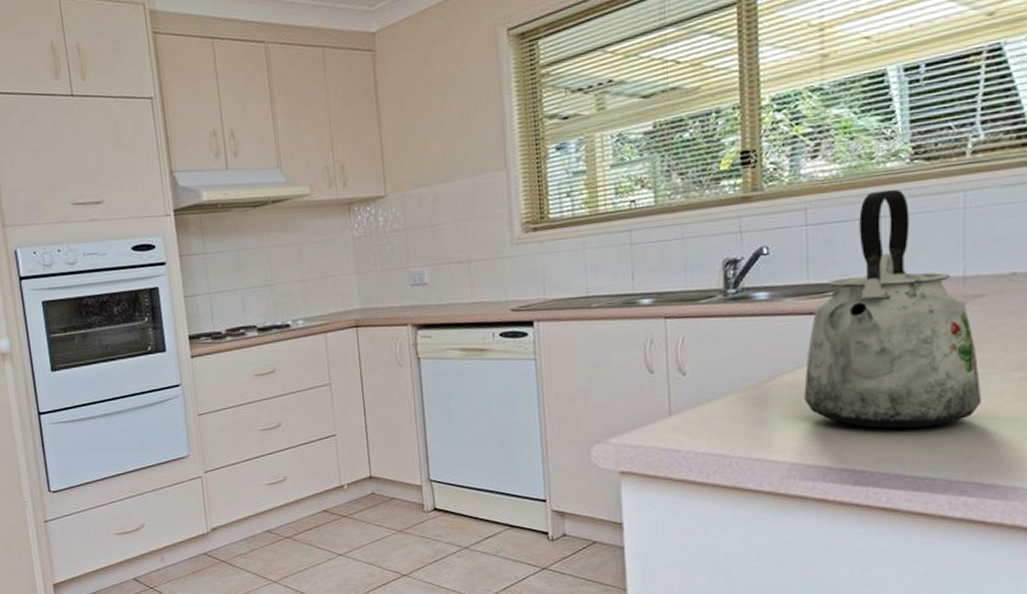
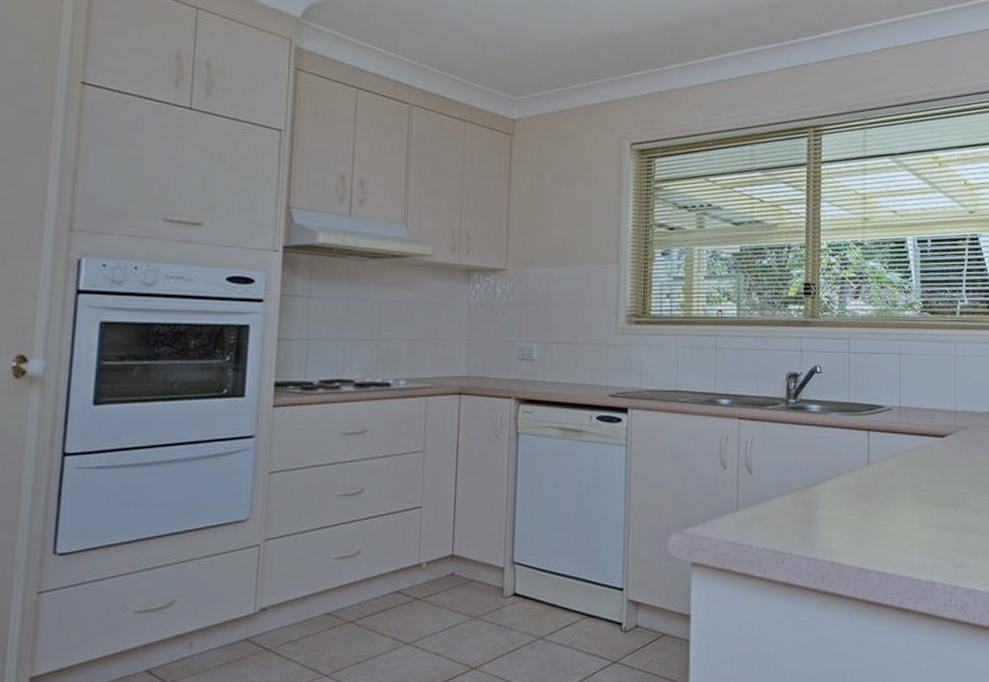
kettle: present [804,189,982,429] -> none [843,332,966,536]

